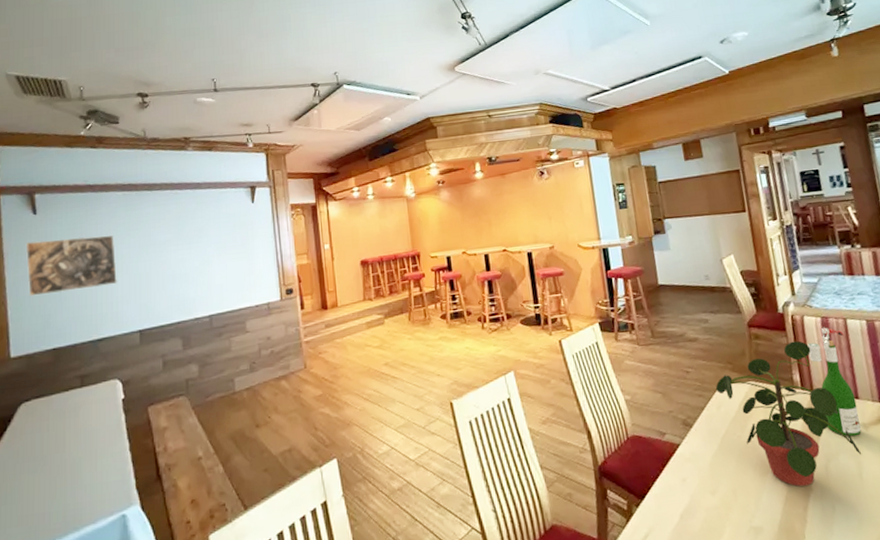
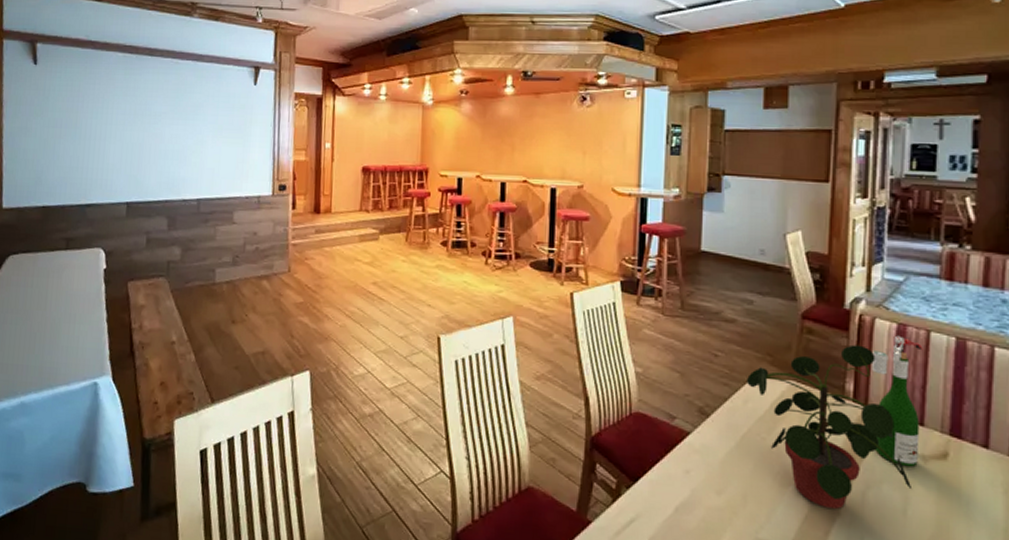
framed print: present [25,235,118,297] -> none [24,92,111,151]

